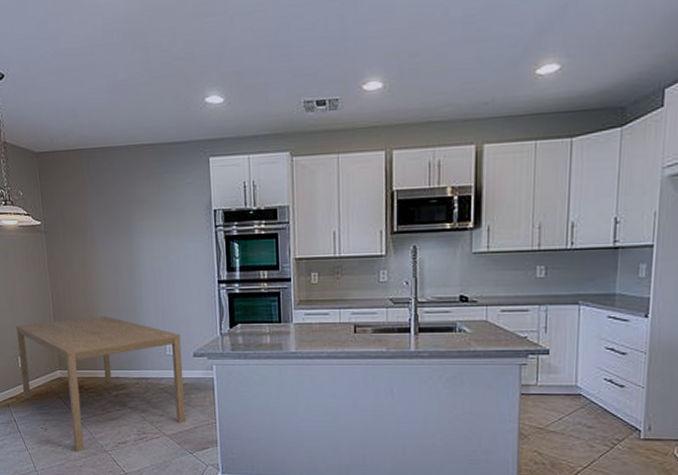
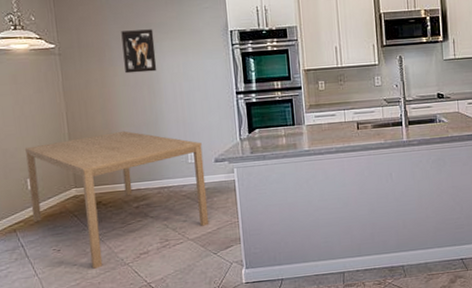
wall art: none [102,207,137,255] -> present [121,29,157,74]

